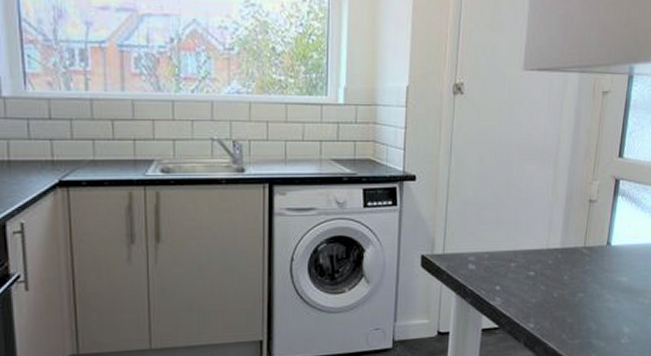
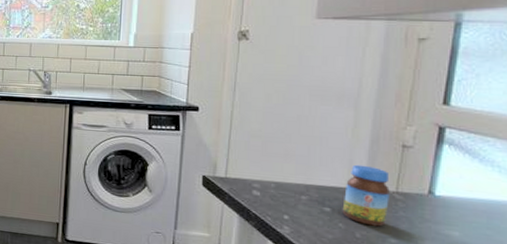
jar: none [543,224,580,284] -> present [342,164,390,227]

